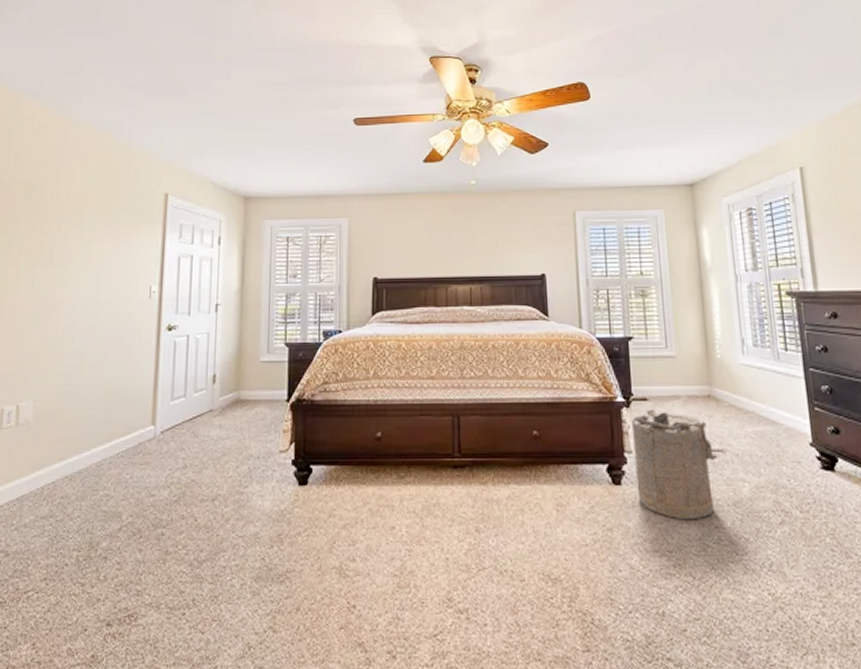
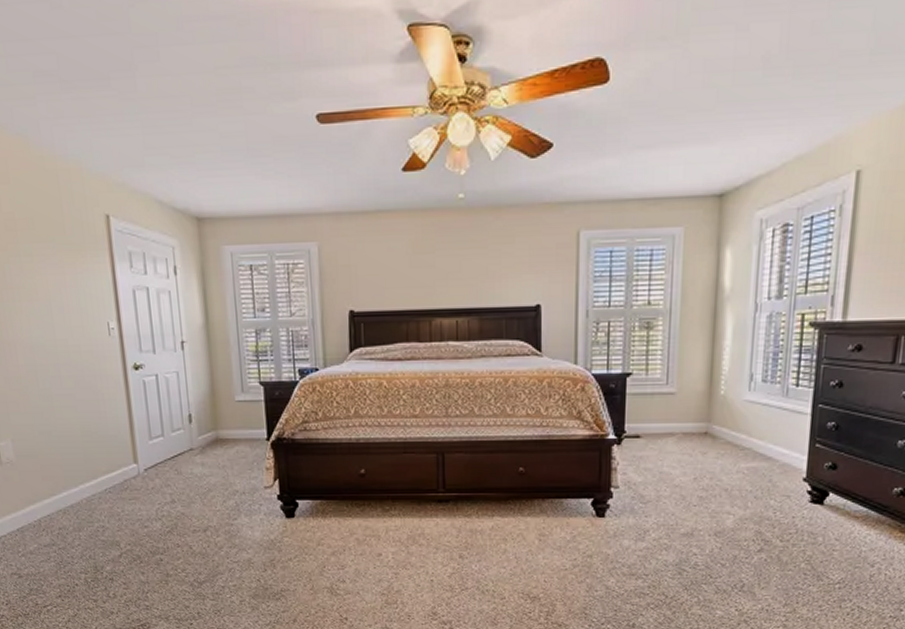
laundry hamper: present [631,409,727,520] -> none [620,446,716,548]

